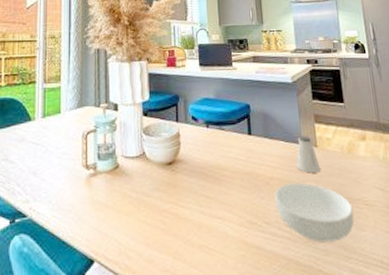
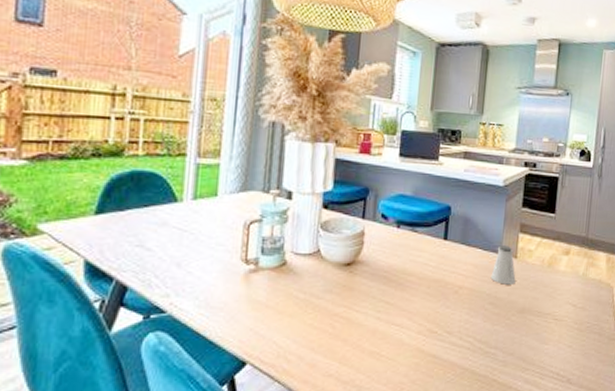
cereal bowl: present [274,182,355,243] -> none [460,293,541,354]

